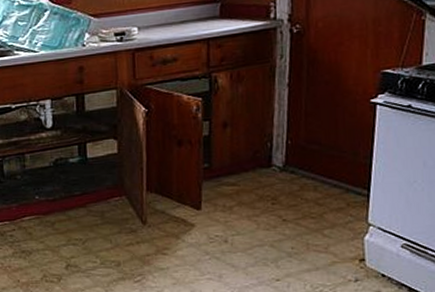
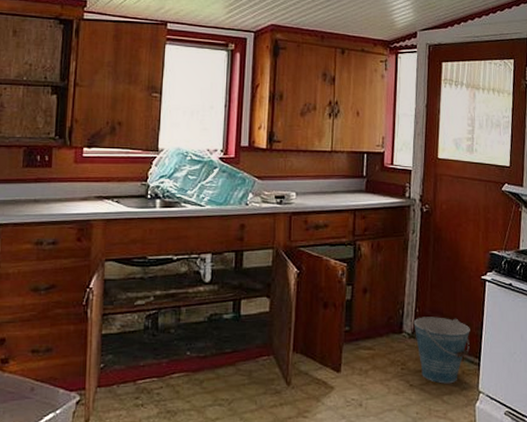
bucket: none [284,147,357,218] -> present [413,317,470,384]

